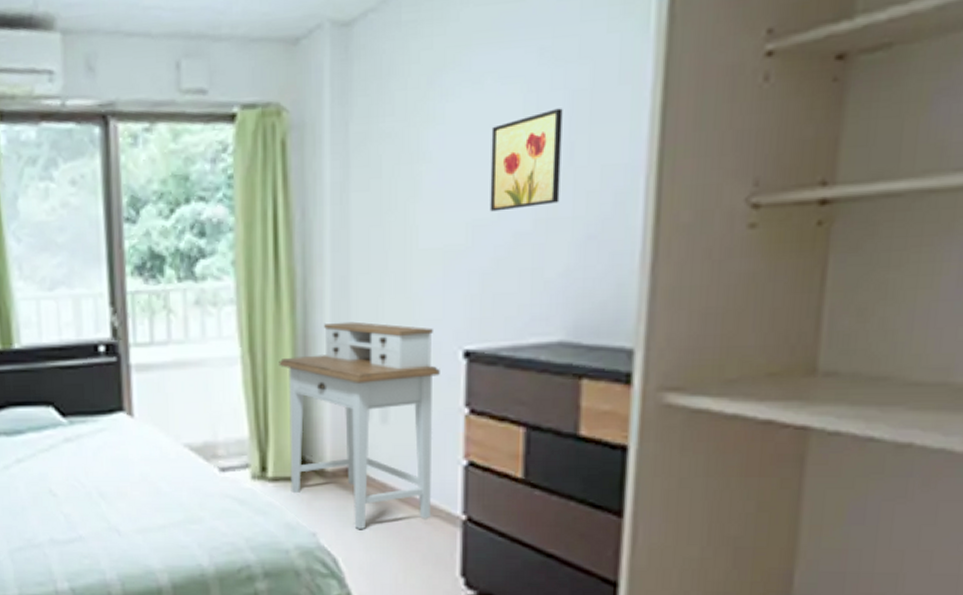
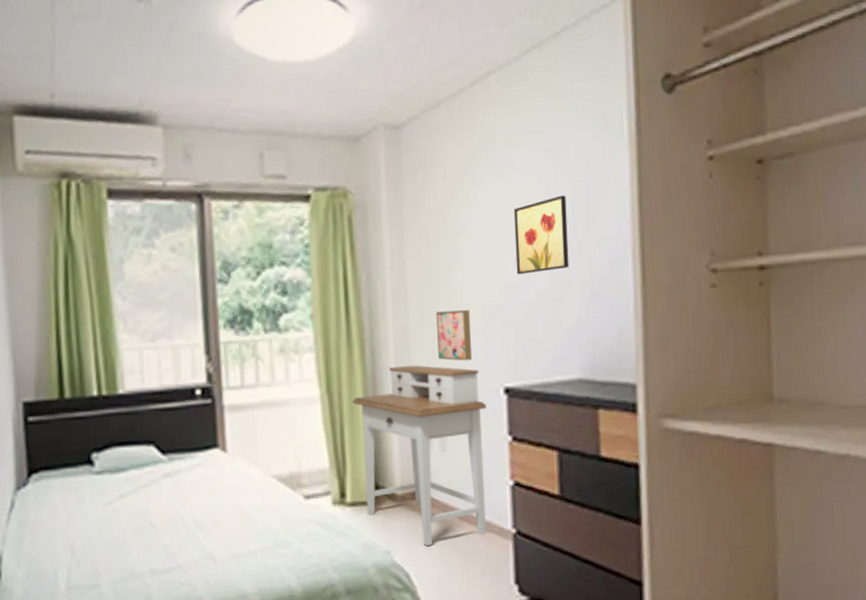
wall art: none [385,254,428,318] -> present [436,309,472,361]

